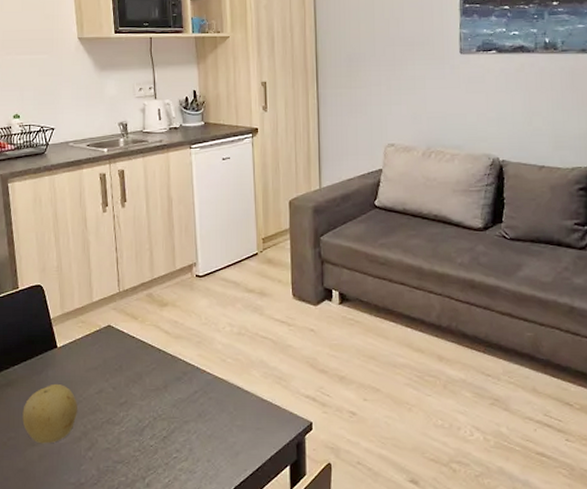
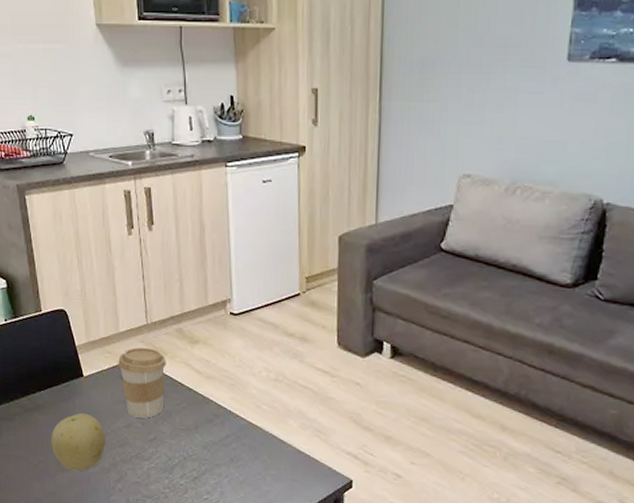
coffee cup: none [91,314,137,383] -> present [118,347,166,418]

